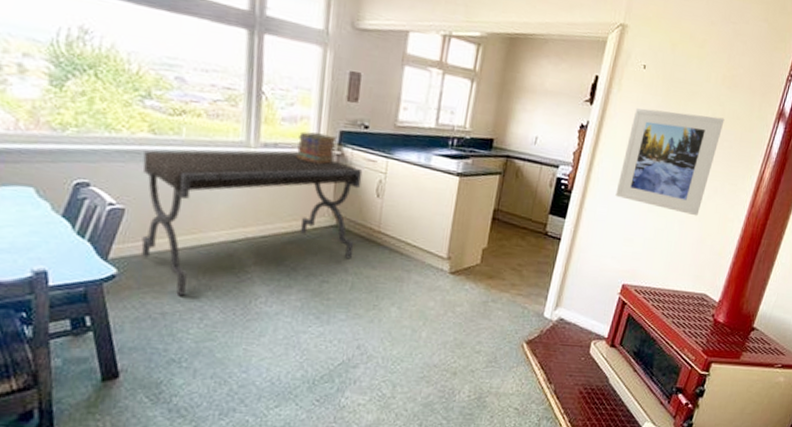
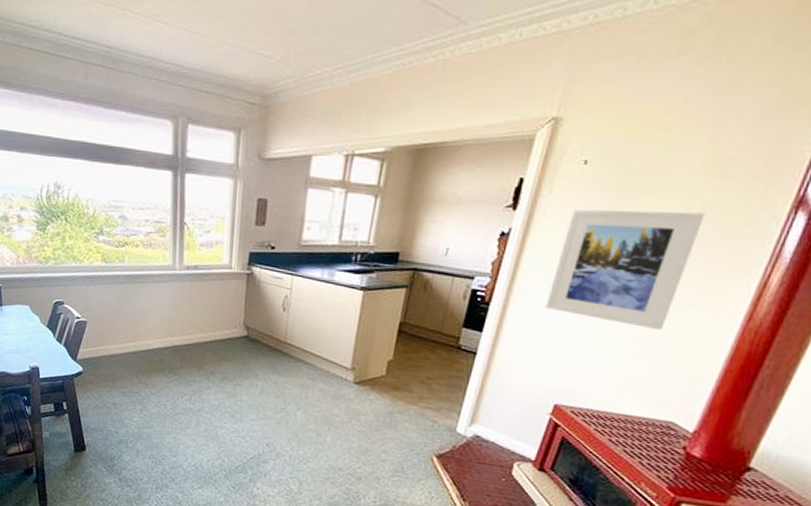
desk: present [141,150,363,296] -> none [98,272,270,391]
book stack: present [296,131,337,165] -> none [213,254,247,283]

